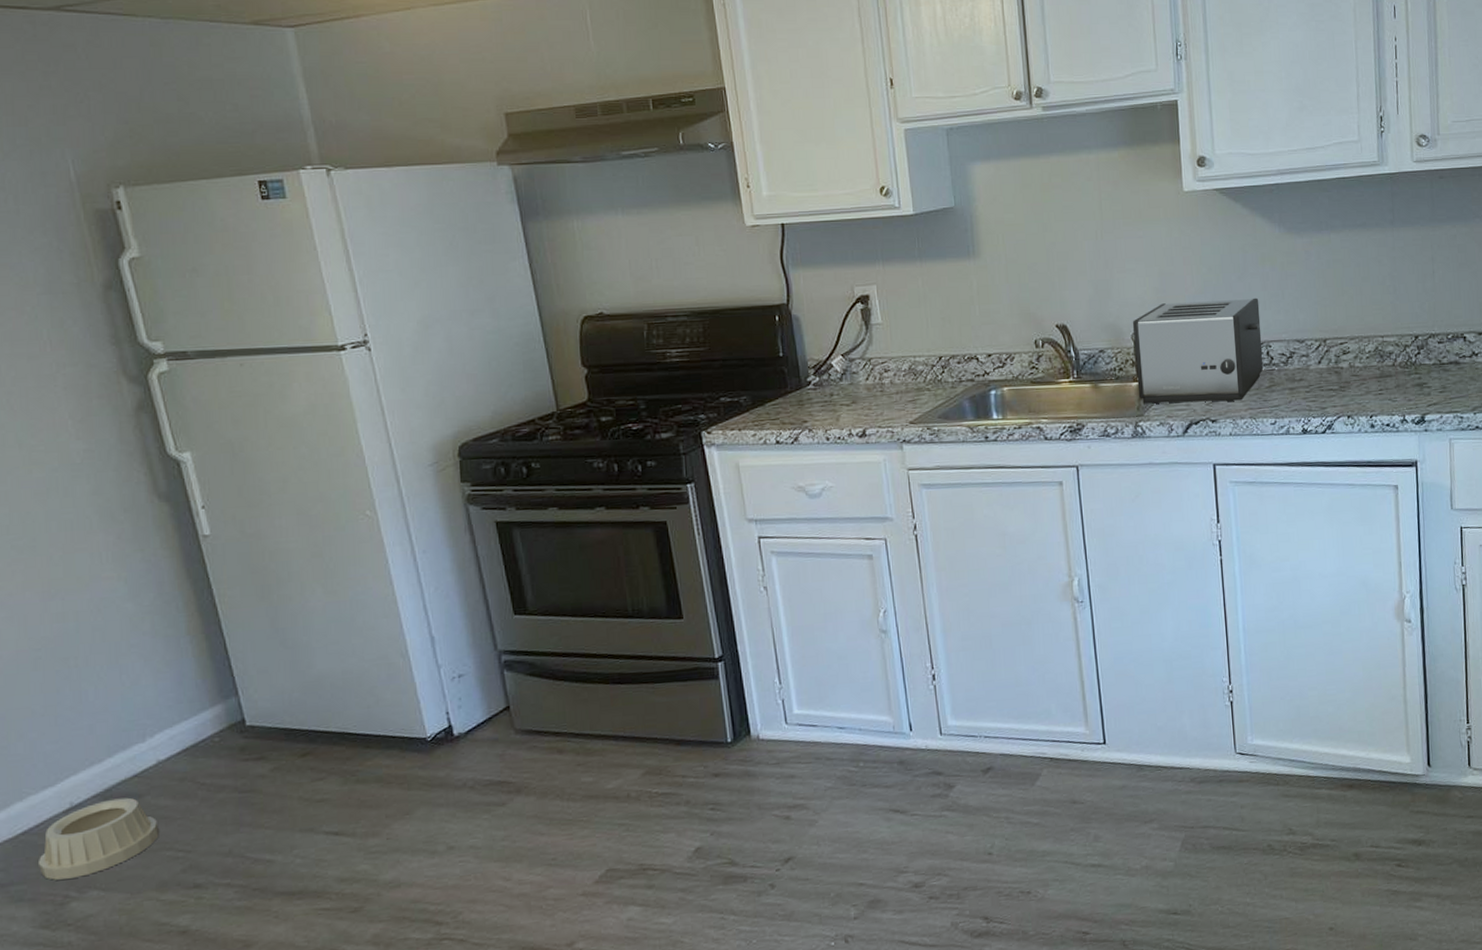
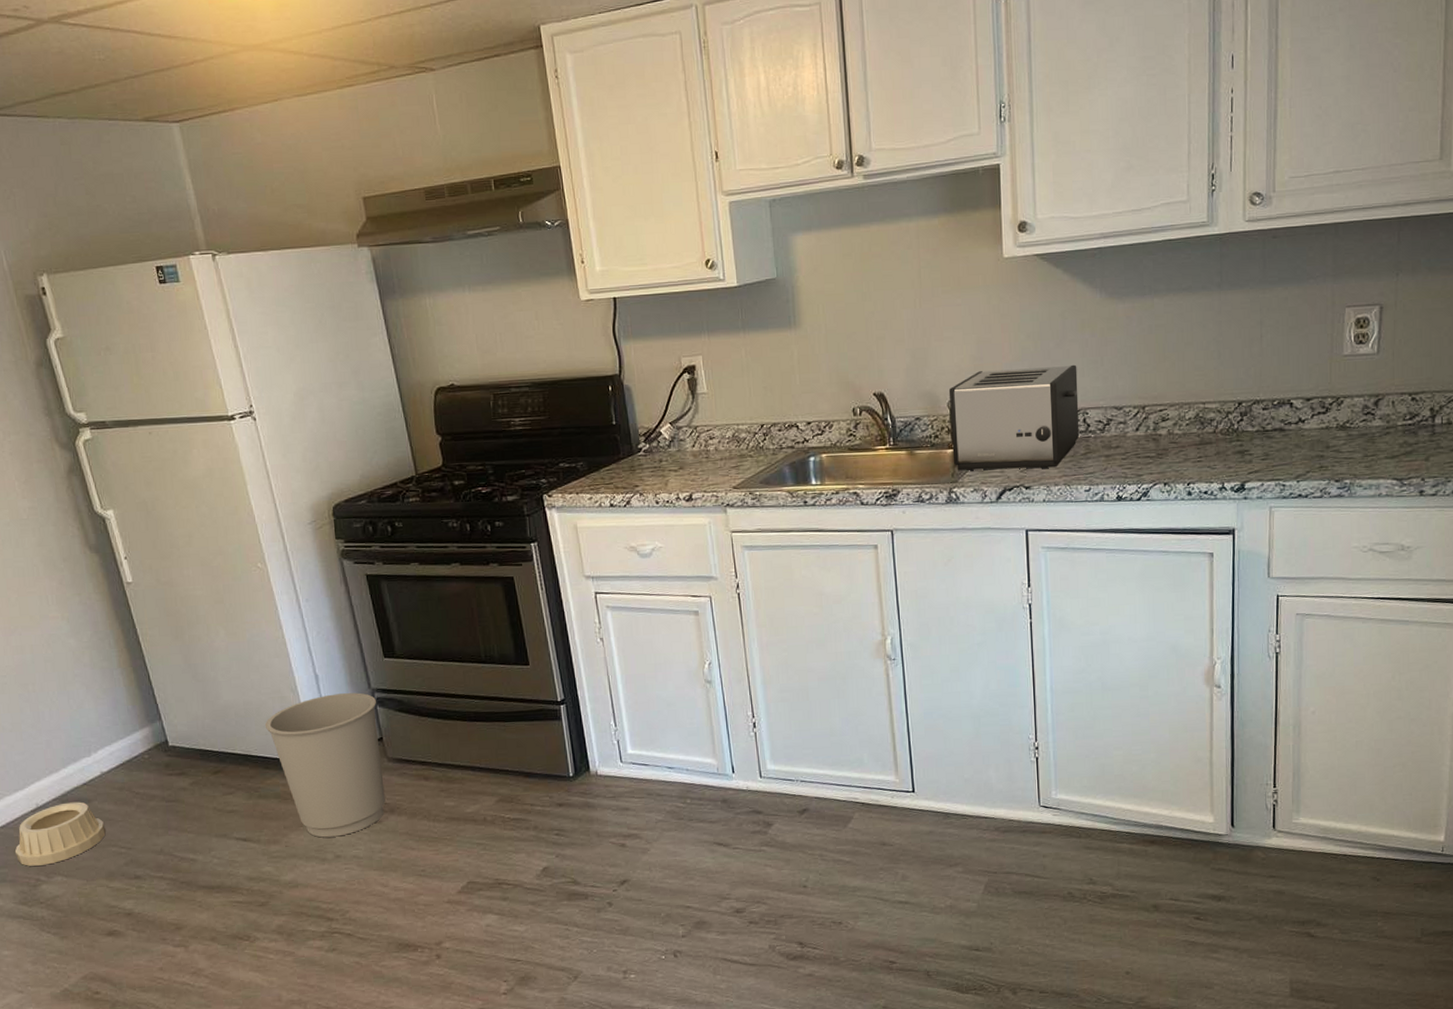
trash can: none [367,655,511,827] -> present [264,692,386,838]

